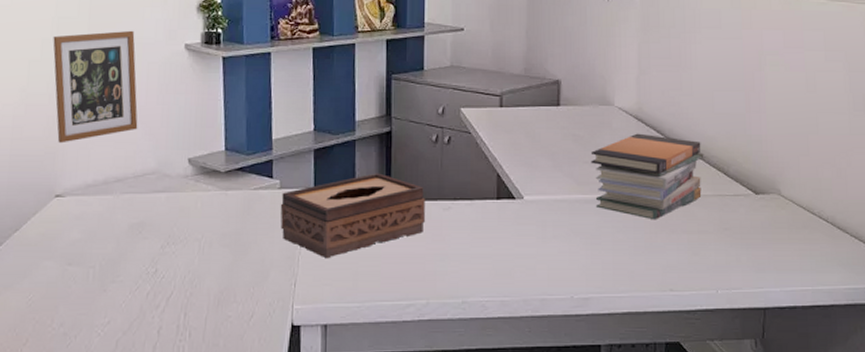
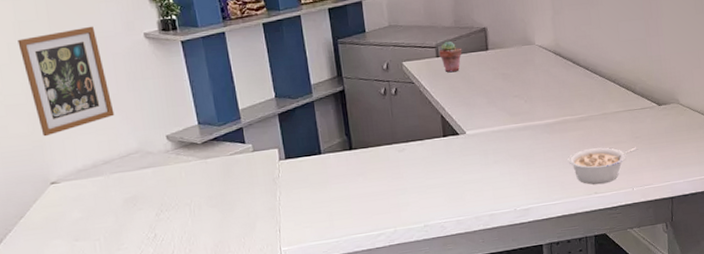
tissue box: present [280,173,425,259] -> none [255,127,384,206]
potted succulent: none [503,90,530,126] -> present [439,40,462,73]
book stack: present [590,133,704,220] -> none [519,65,615,138]
legume: none [640,236,726,280] -> present [567,147,637,185]

